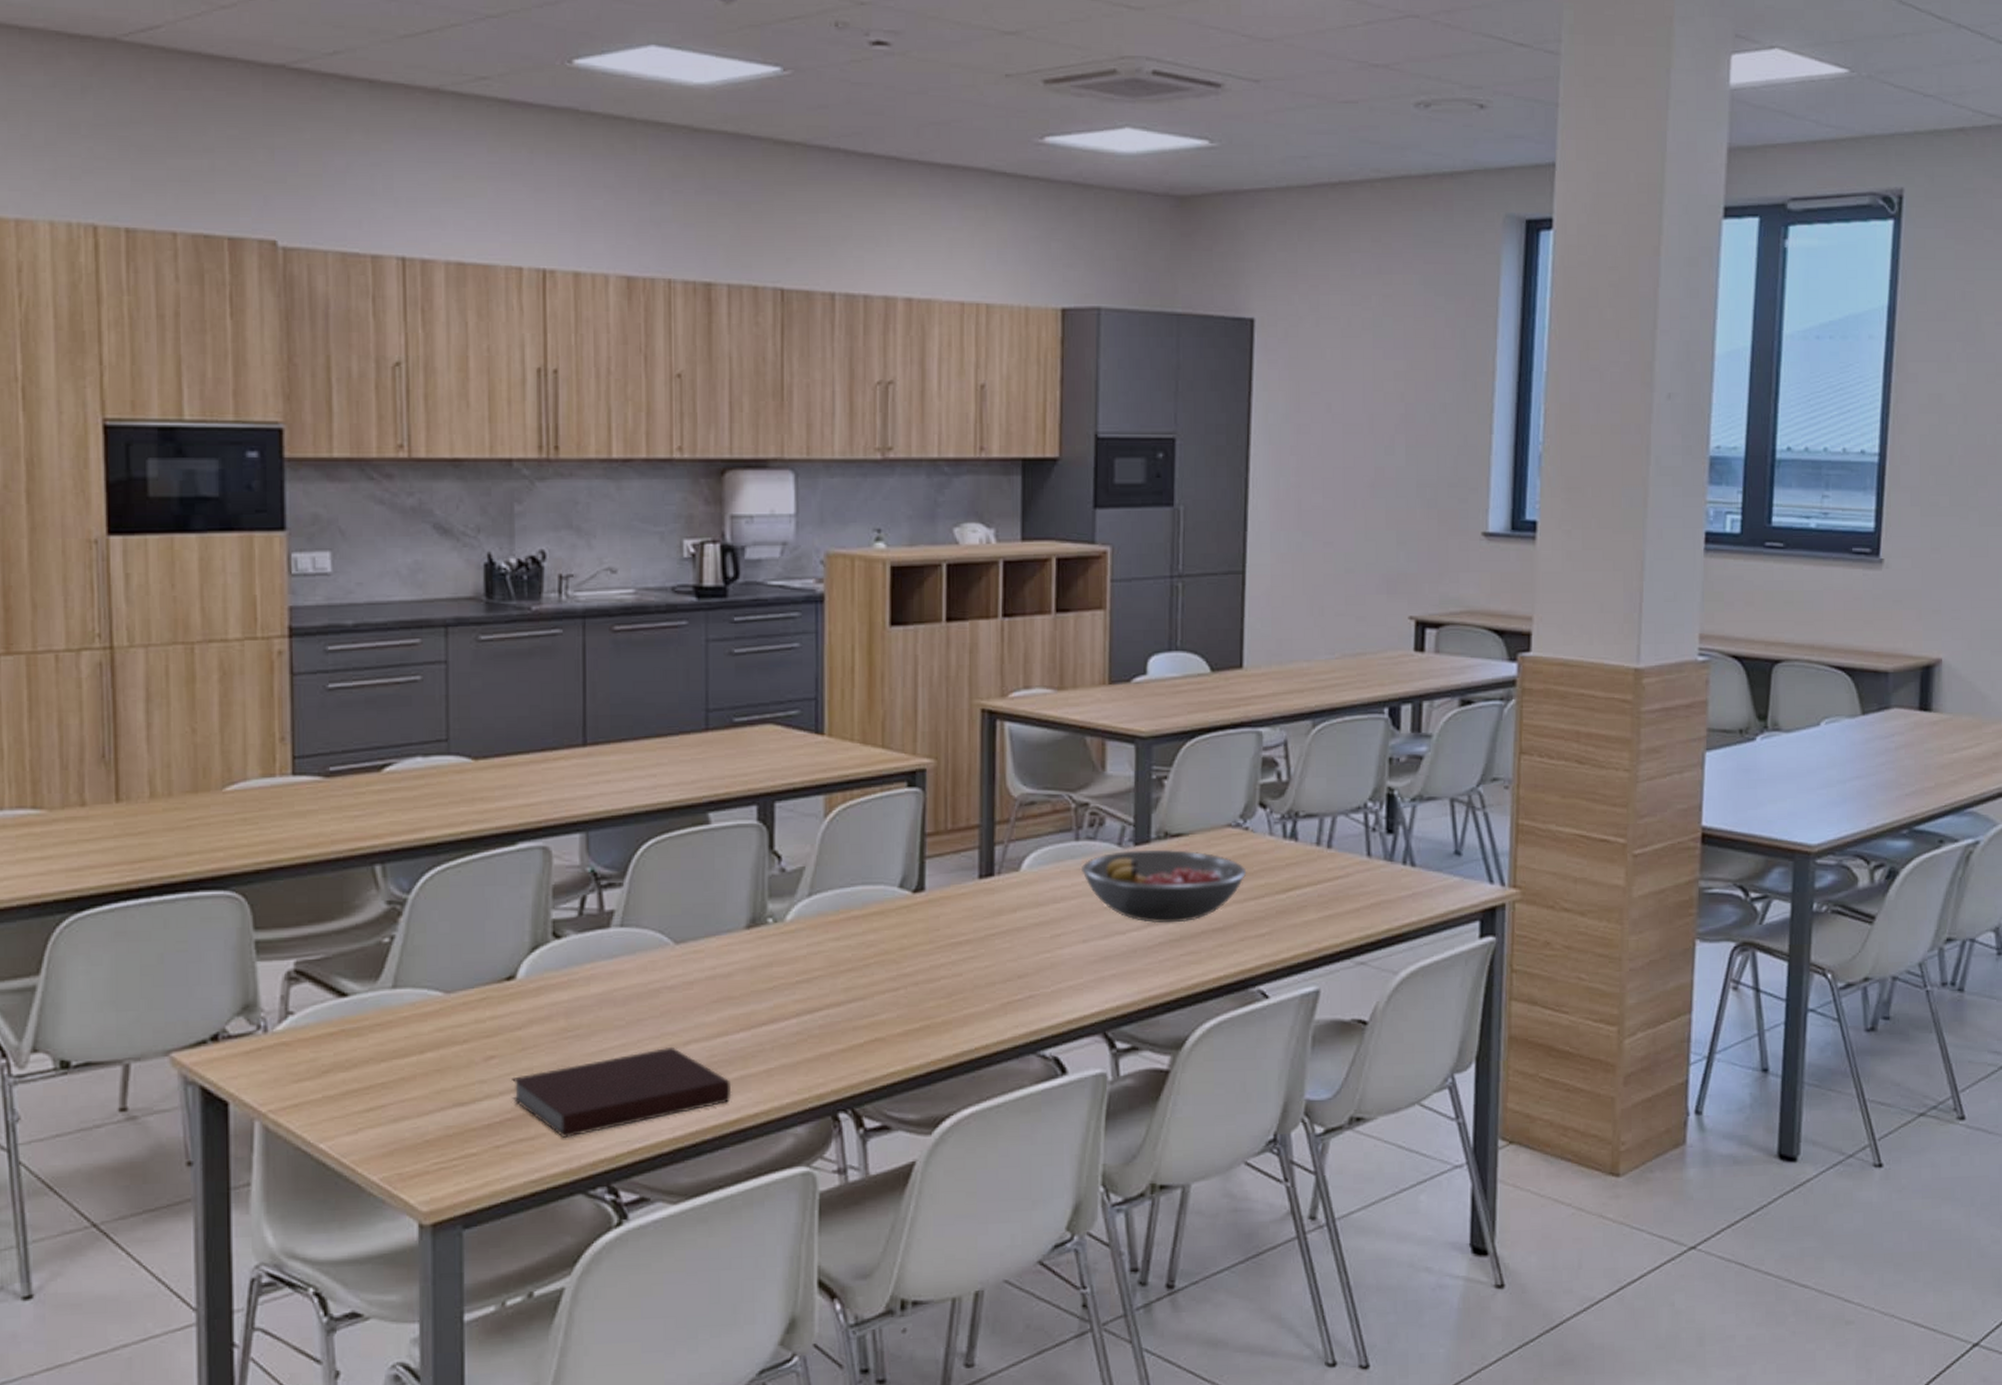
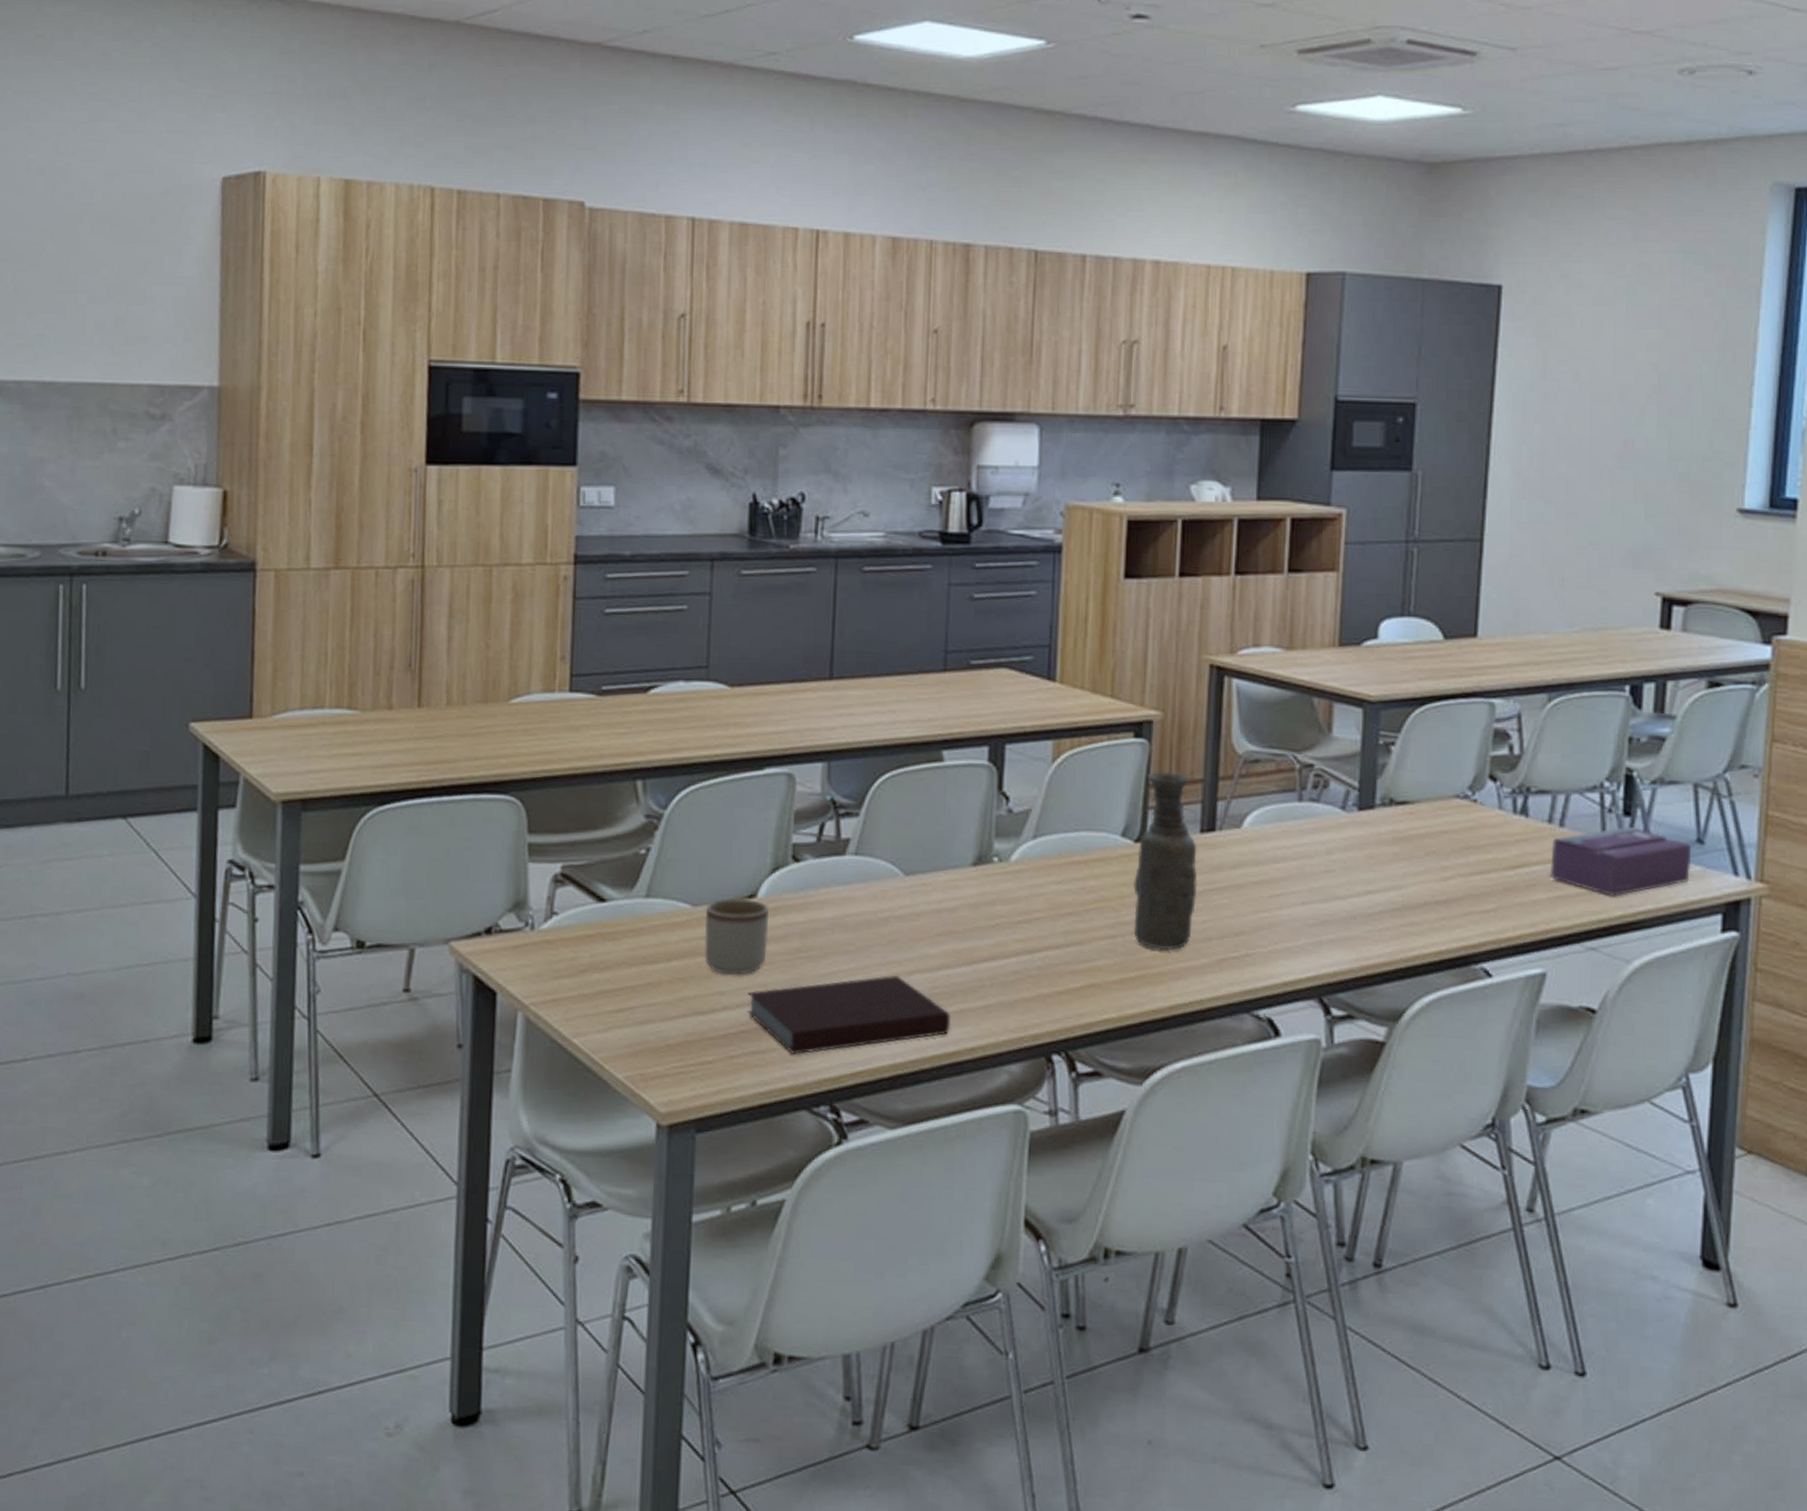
mug: none [460,981,531,1062] -> present [704,897,769,975]
vase: none [914,820,979,999] -> present [1133,772,1198,950]
fruit bowl: present [1082,849,1247,924] -> none [1303,814,1474,893]
tissue box: none [1320,843,1451,912] -> present [1550,826,1692,896]

